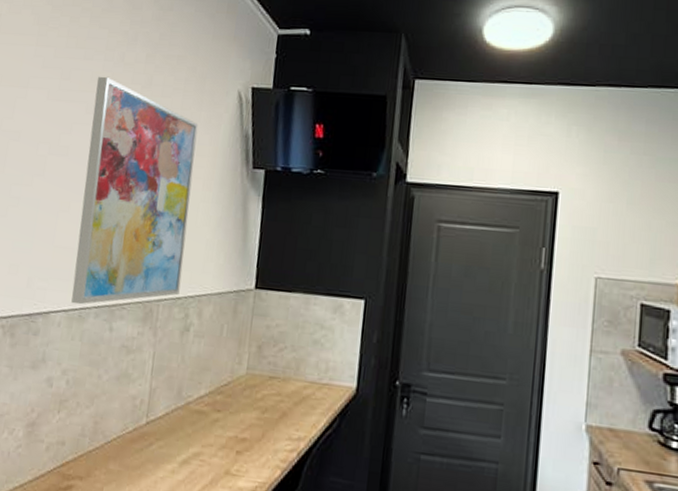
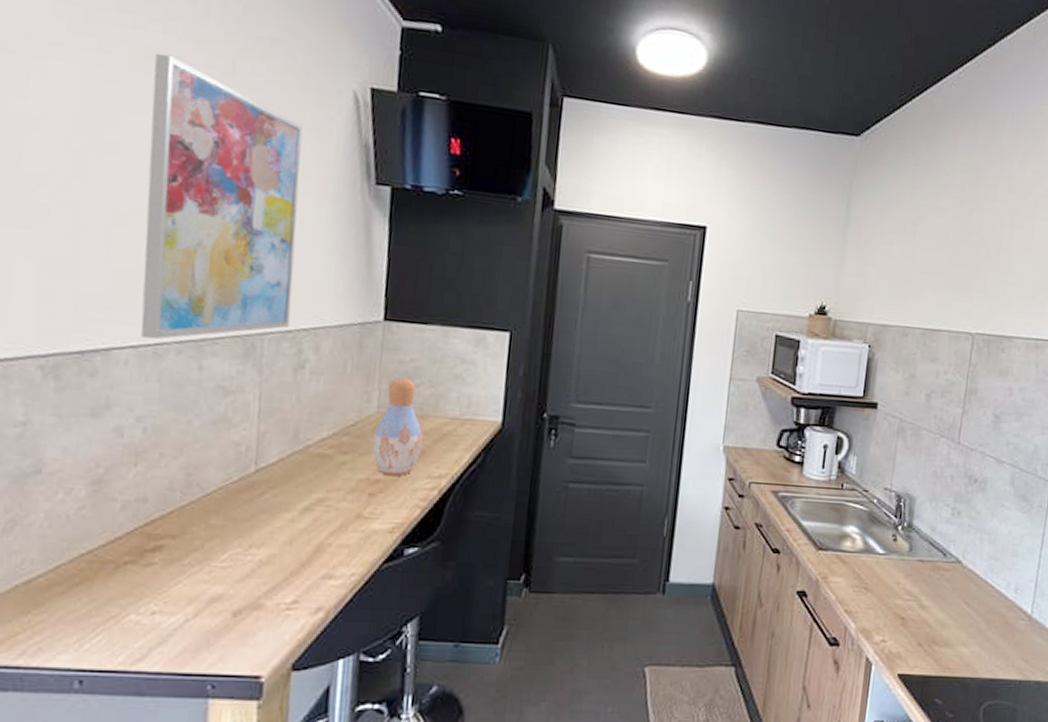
vase: none [241,342,285,437] -> present [372,378,423,477]

